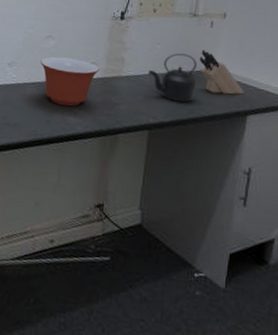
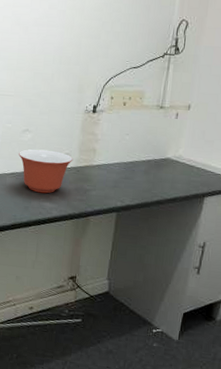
kettle: present [148,53,198,103] -> none [117,143,162,187]
knife block: present [199,50,244,95] -> none [164,139,203,179]

